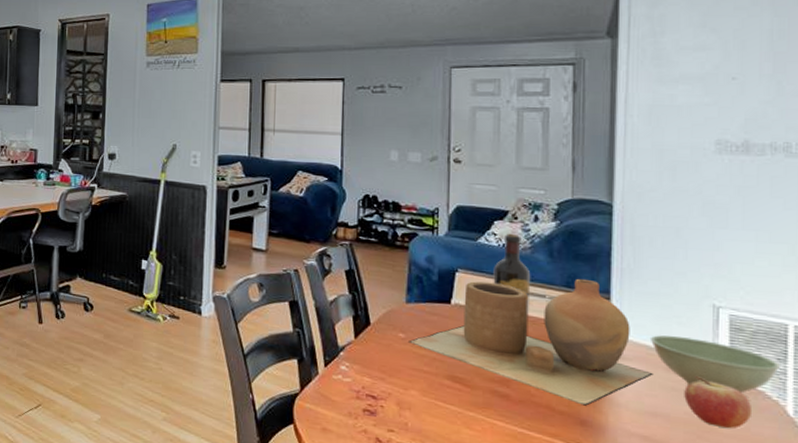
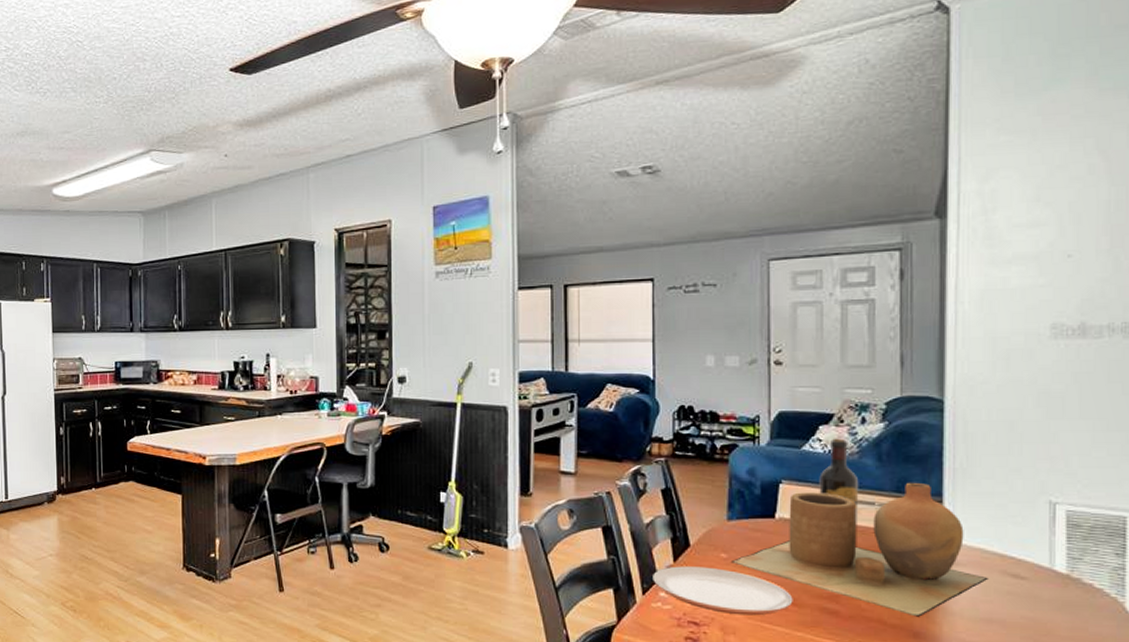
plate: none [335,342,466,394] -> present [653,566,793,616]
bowl: present [649,335,780,394] -> none [984,537,1118,593]
fruit: present [684,376,751,428] -> none [1020,578,1089,630]

